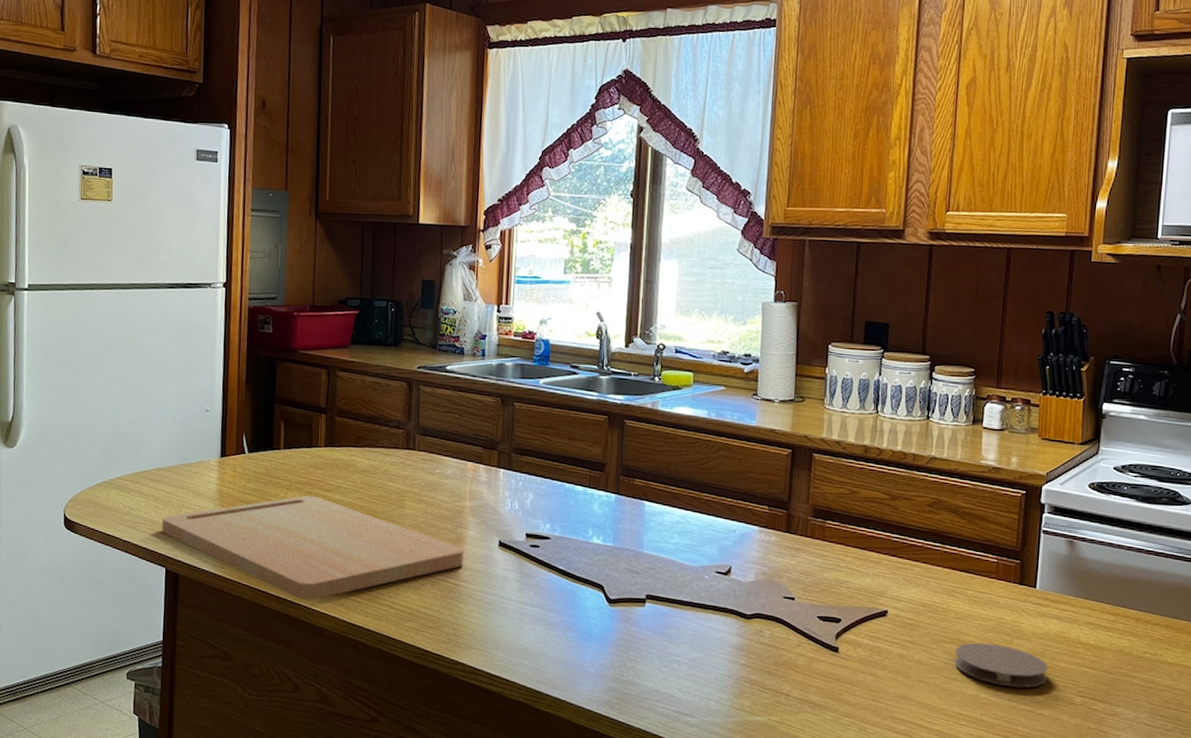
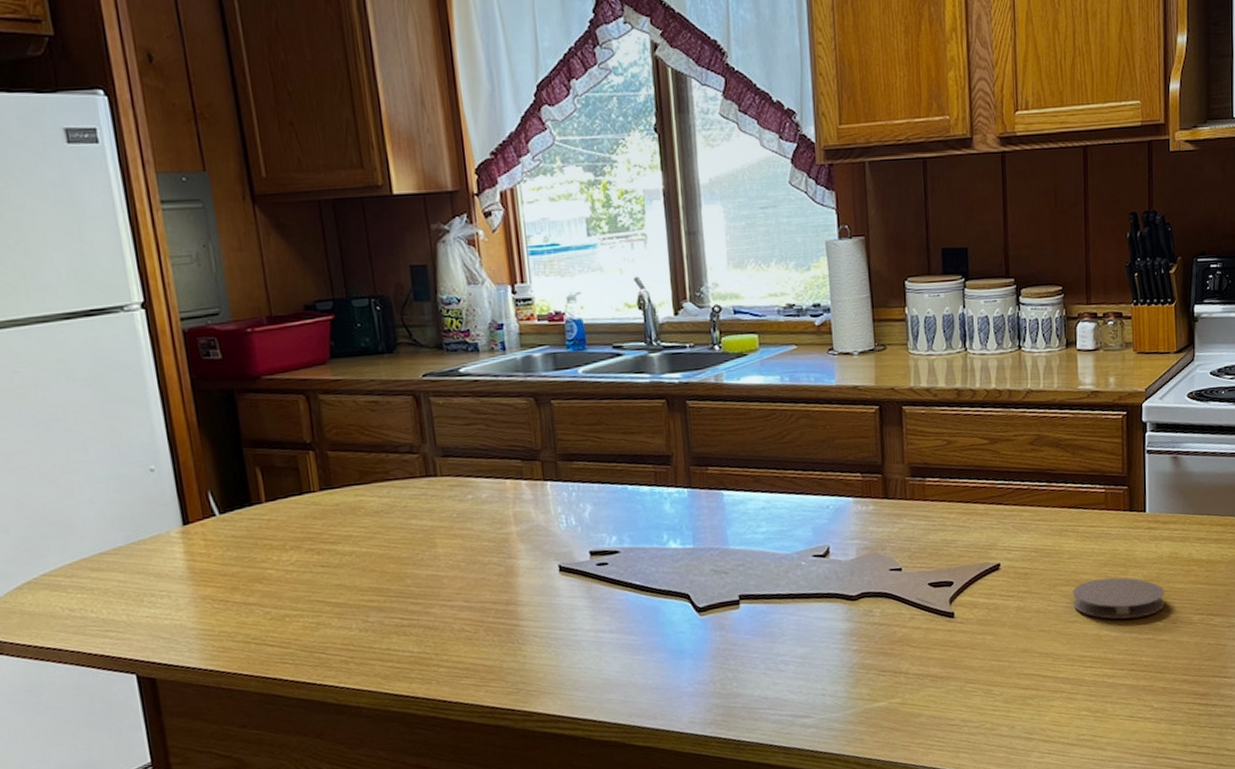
cutting board: present [161,495,464,600] -> none [118,552,520,679]

